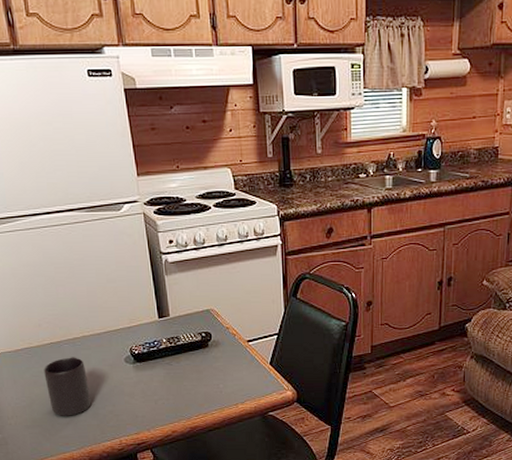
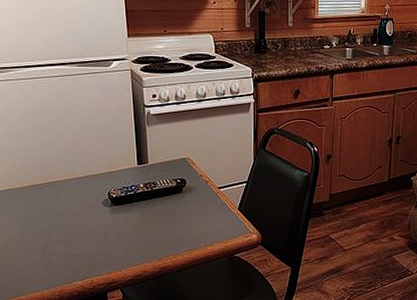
mug: present [44,357,92,416] -> none [22,199,67,256]

